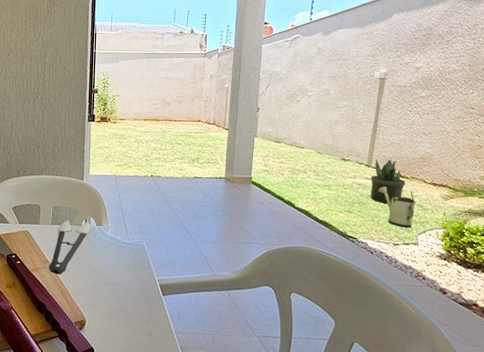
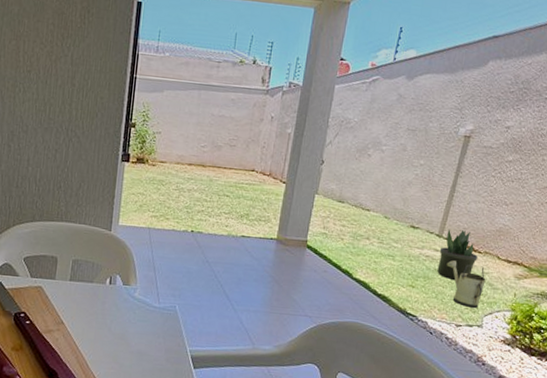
thread snips: present [49,219,92,275] -> none [63,276,117,339]

